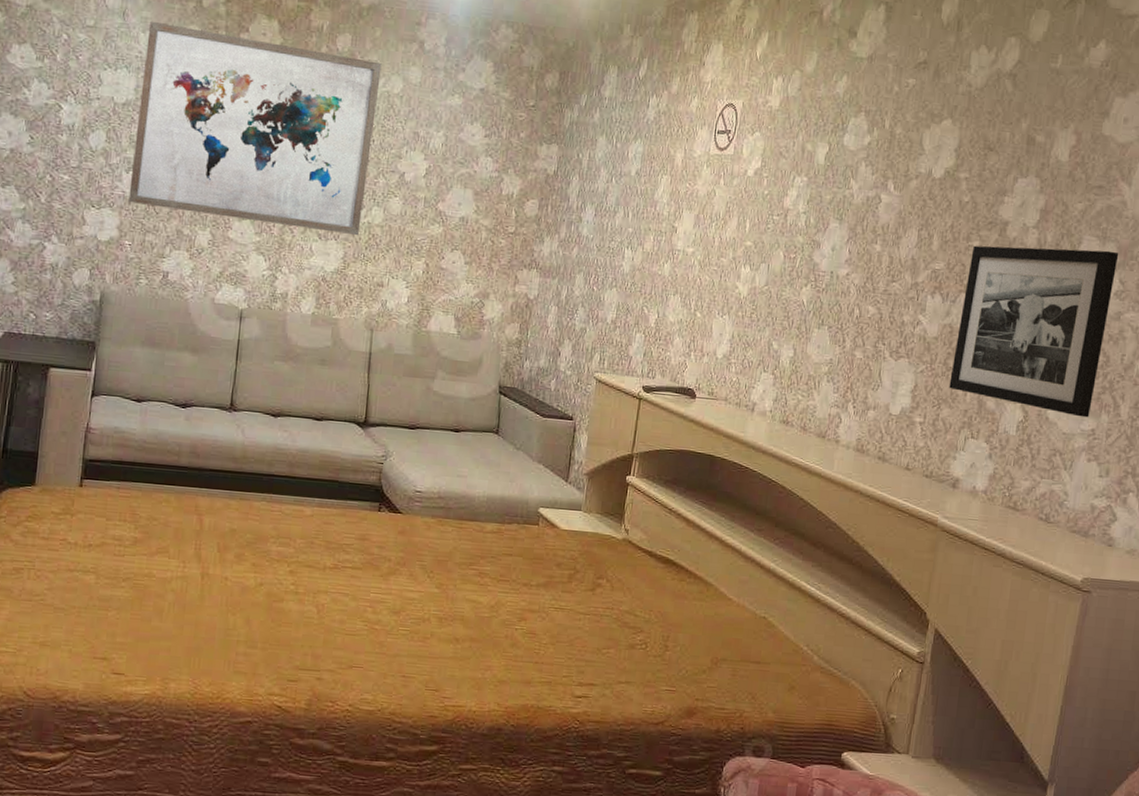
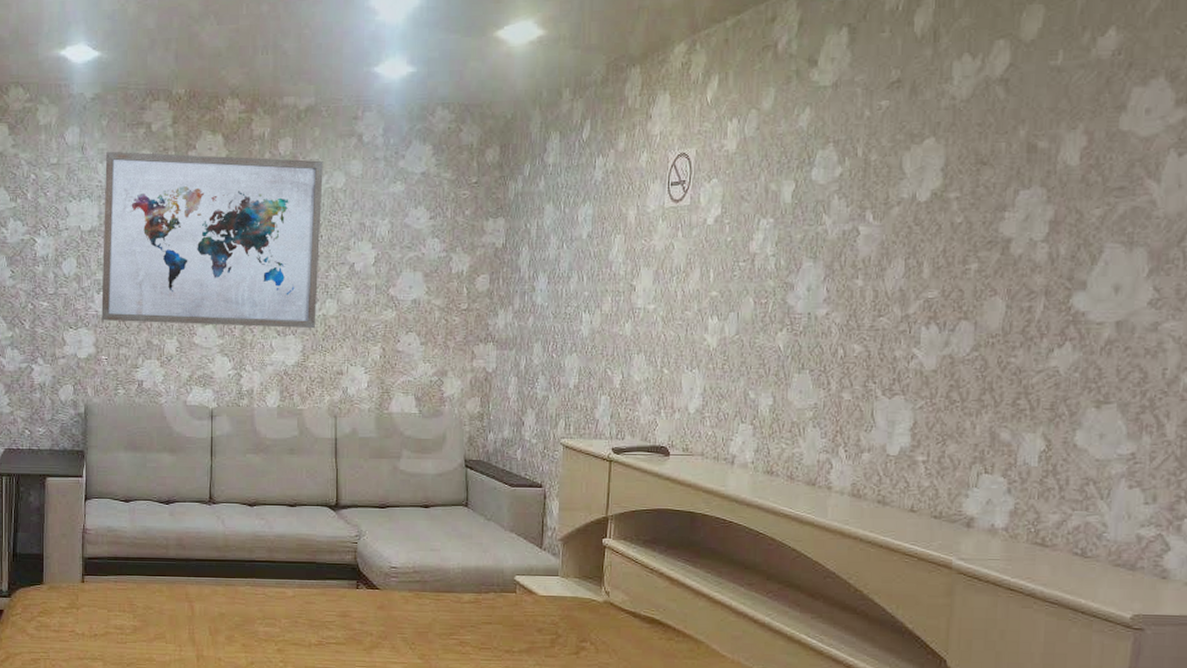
picture frame: present [949,245,1119,418] -> none [954,256,1151,441]

